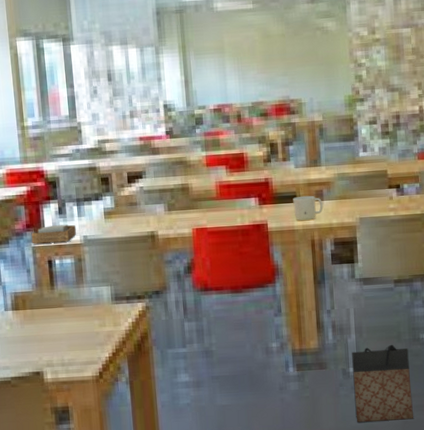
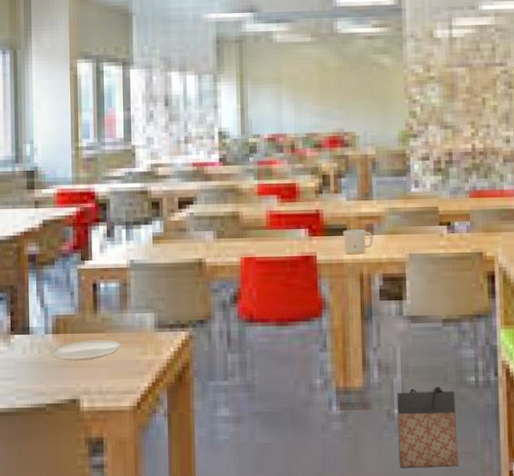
plate: none [12,314,80,336] -> present [51,340,121,361]
napkin holder: present [31,224,77,244] -> none [78,248,124,266]

